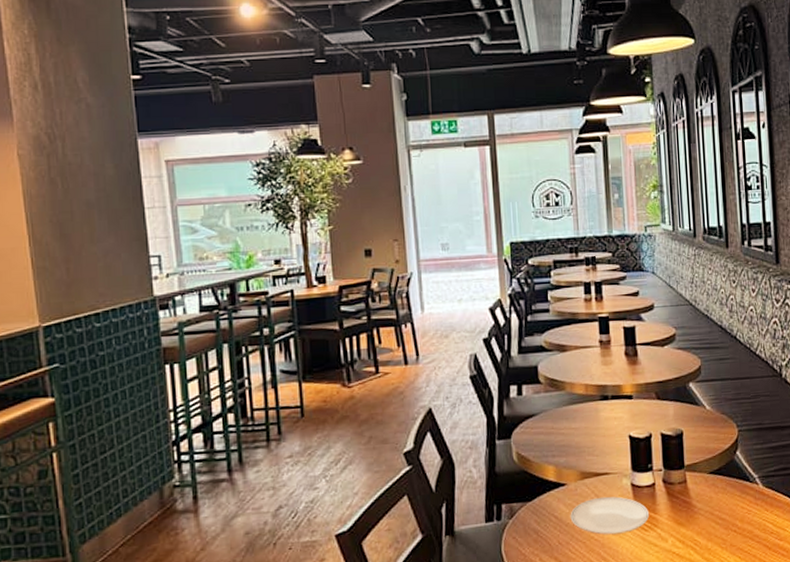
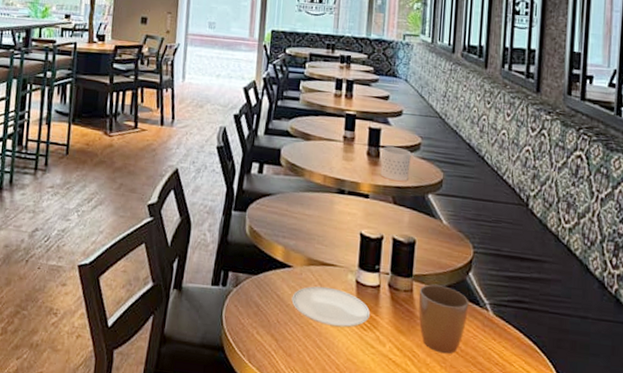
mug: none [639,342,669,377] -> present [380,146,411,182]
cup: none [692,470,740,535] -> present [418,284,469,354]

